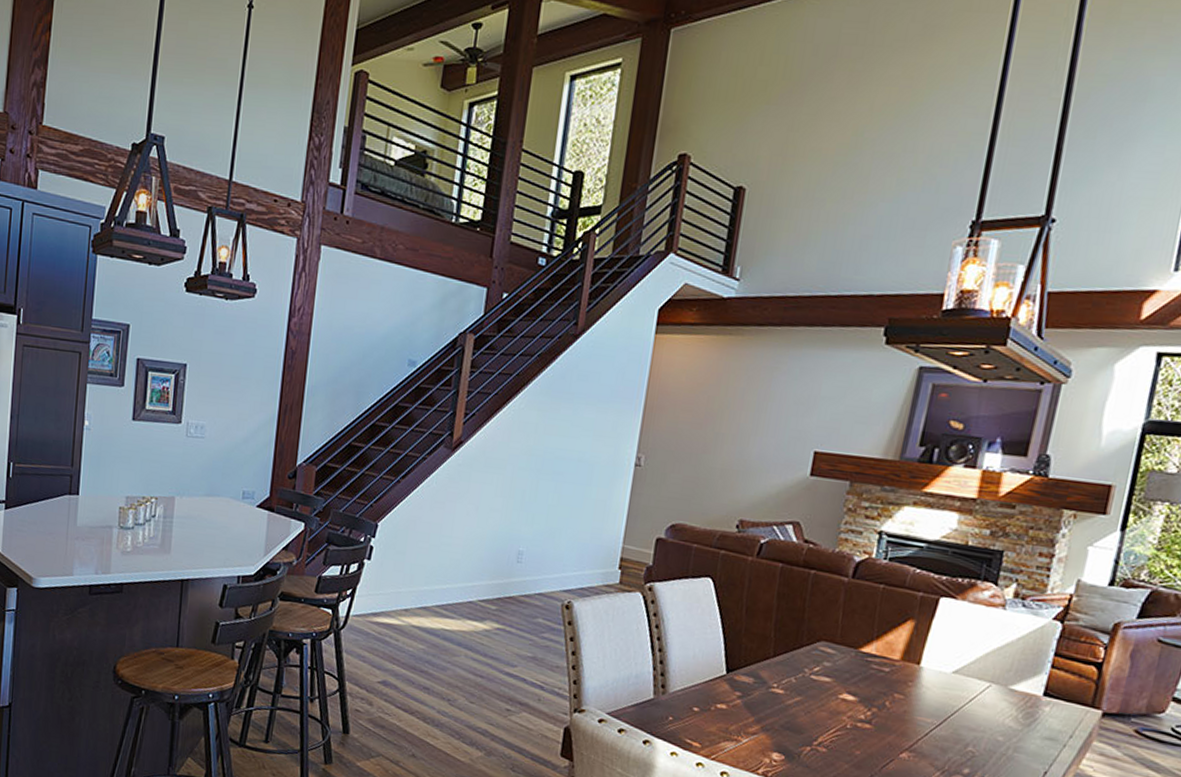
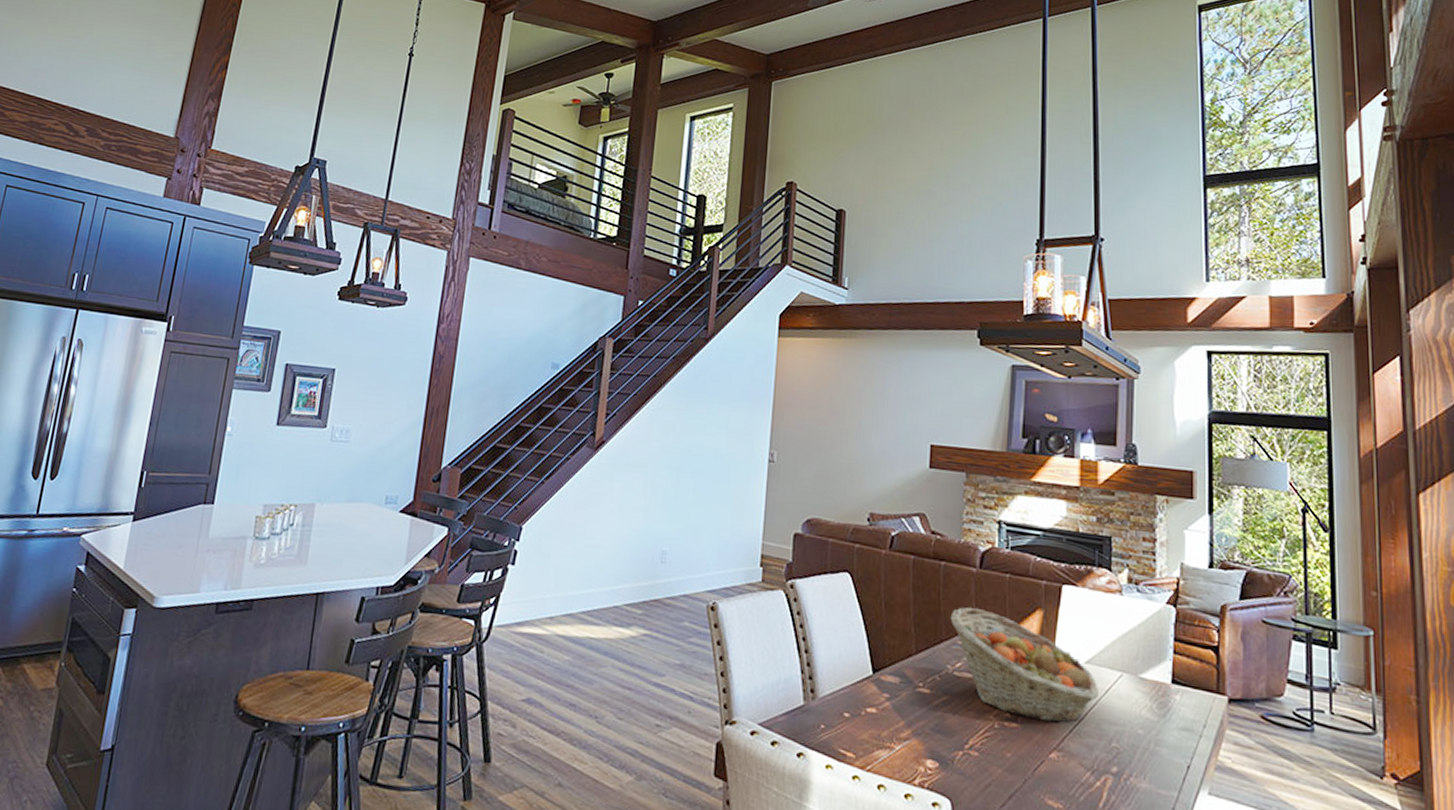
fruit basket: none [813,615,963,727] -> present [950,607,1098,723]

